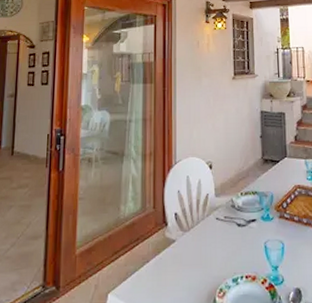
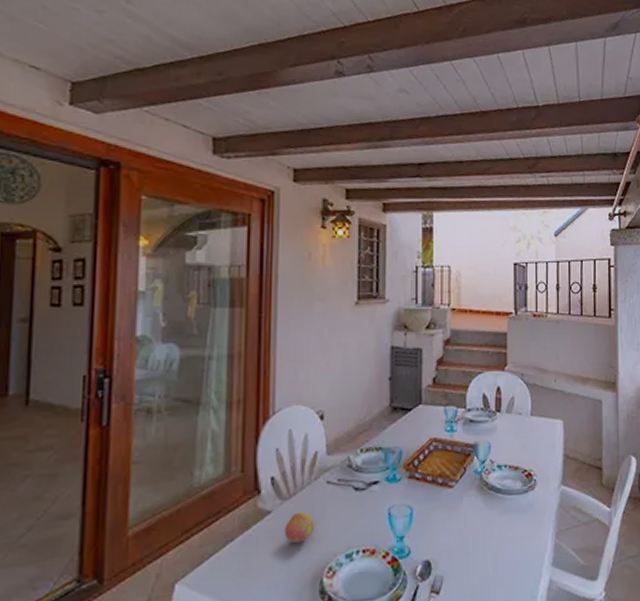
fruit: none [186,241,208,268] -> present [285,511,315,544]

